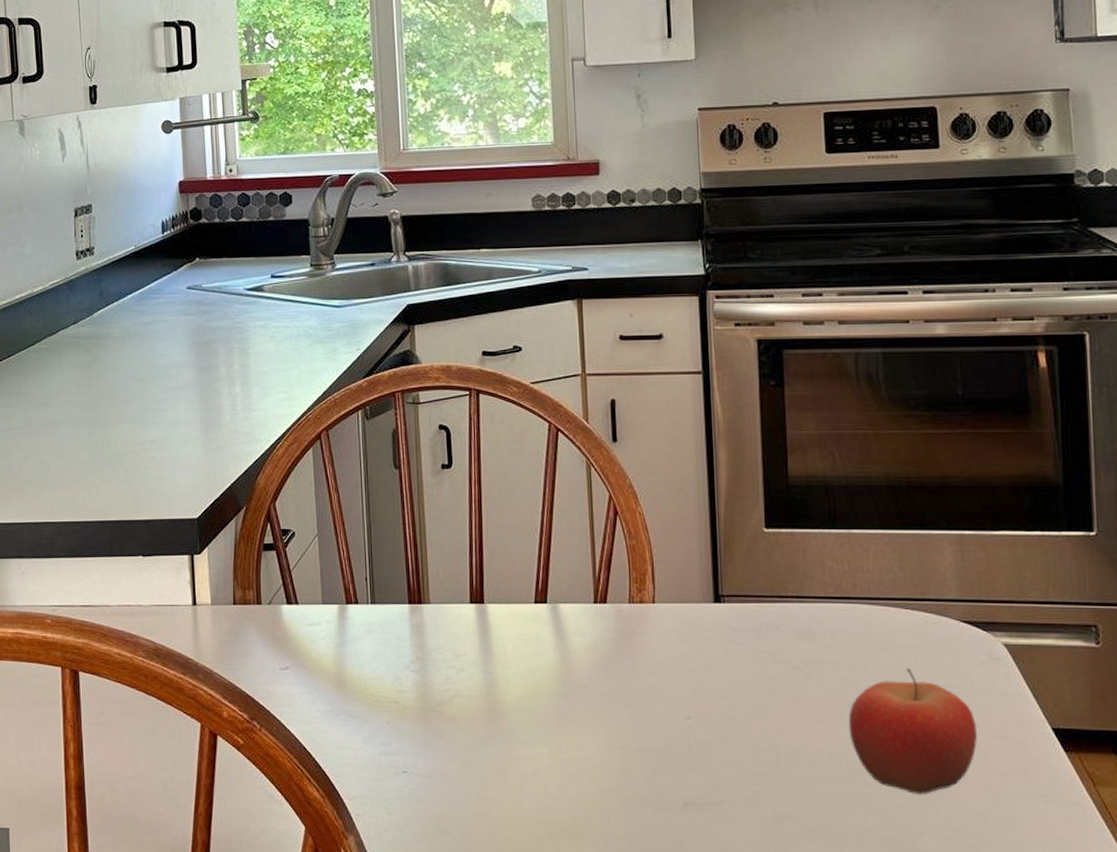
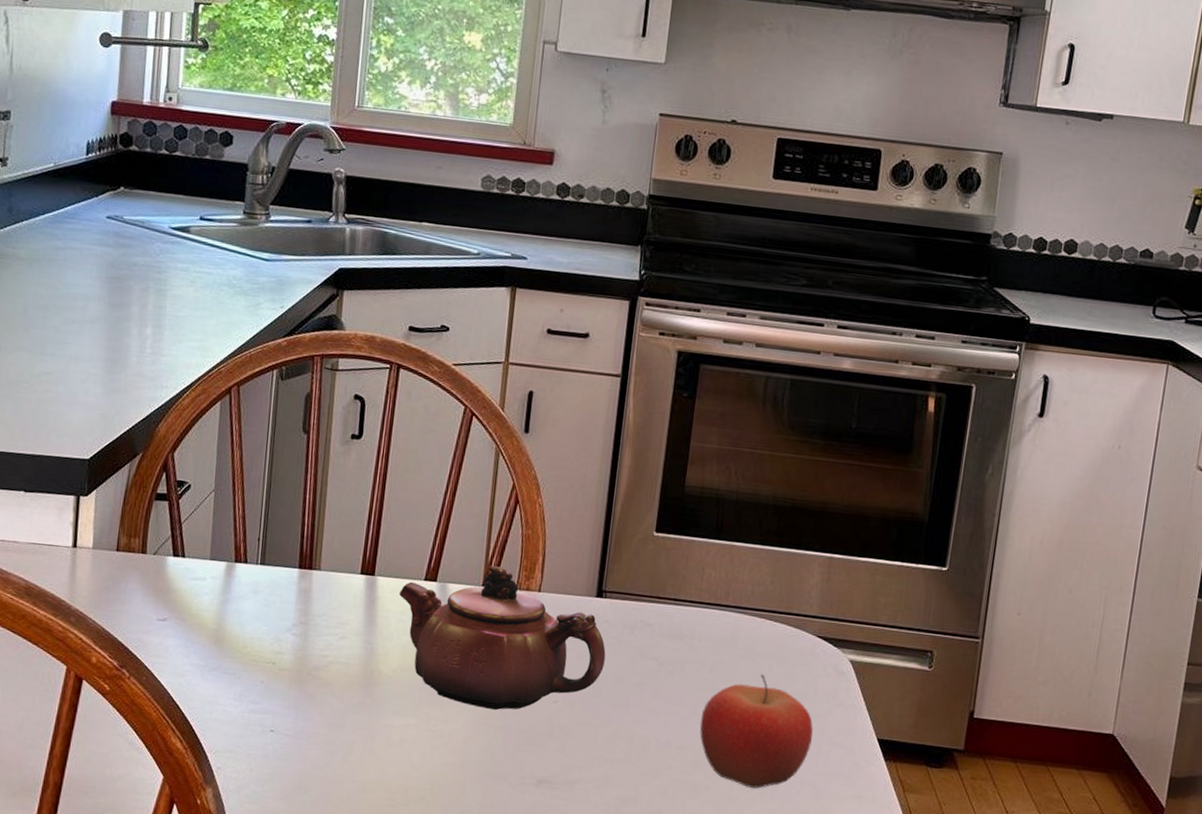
teapot: none [511,581,734,732] -> present [399,565,606,711]

